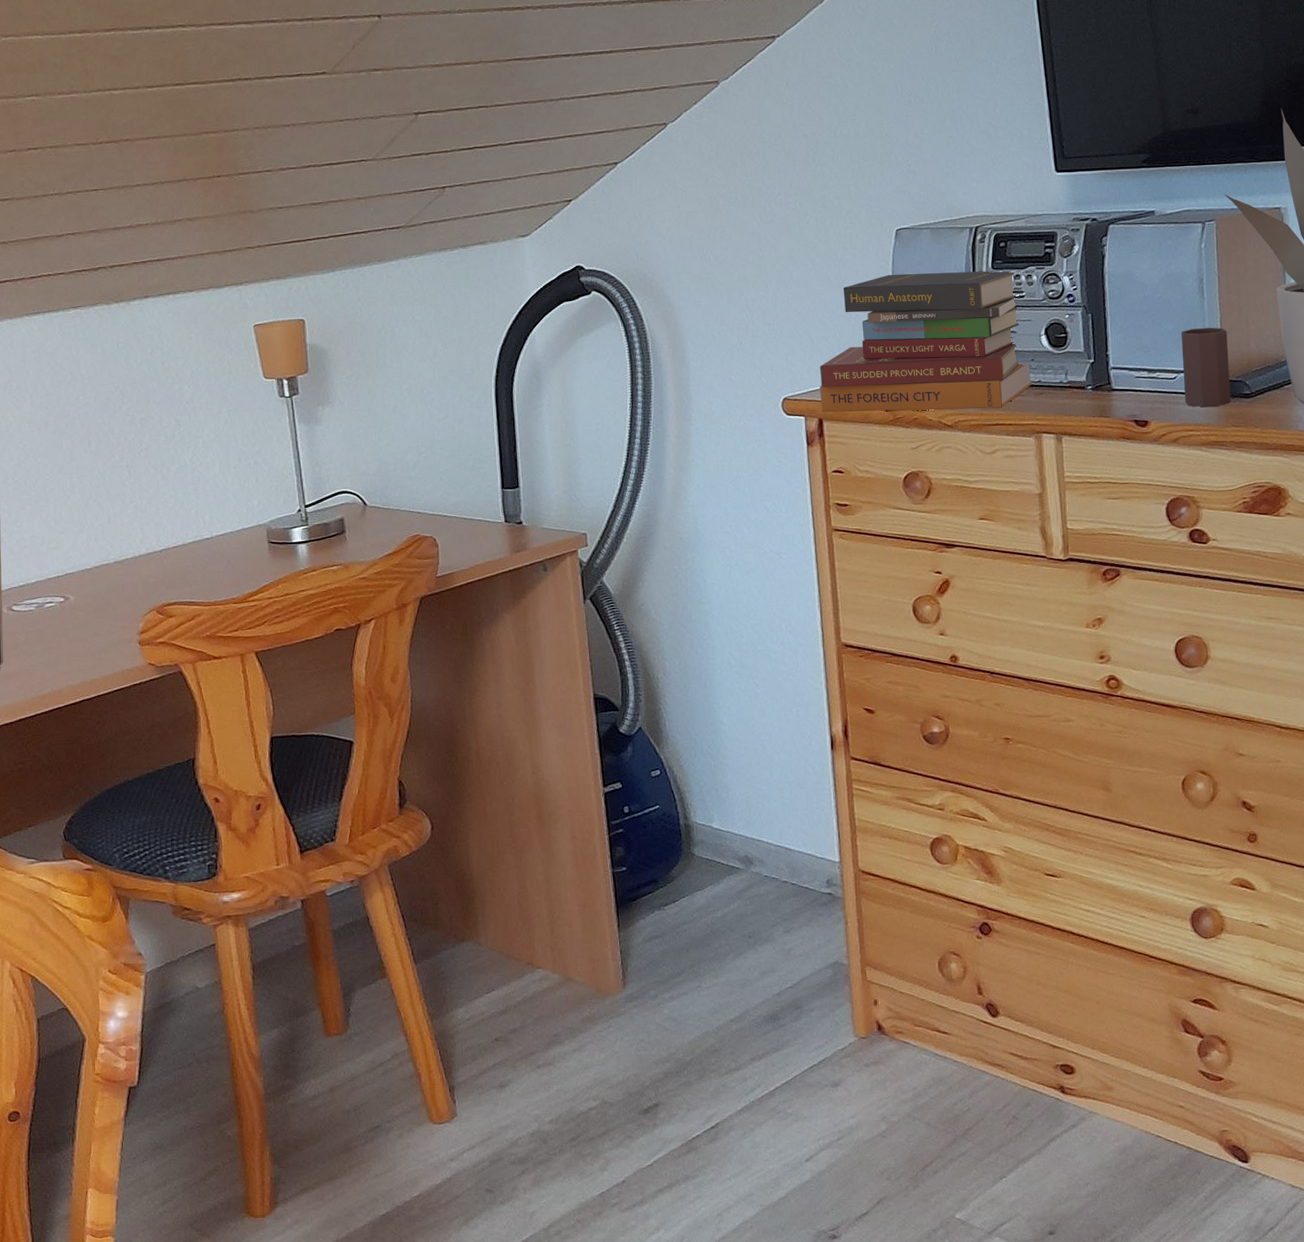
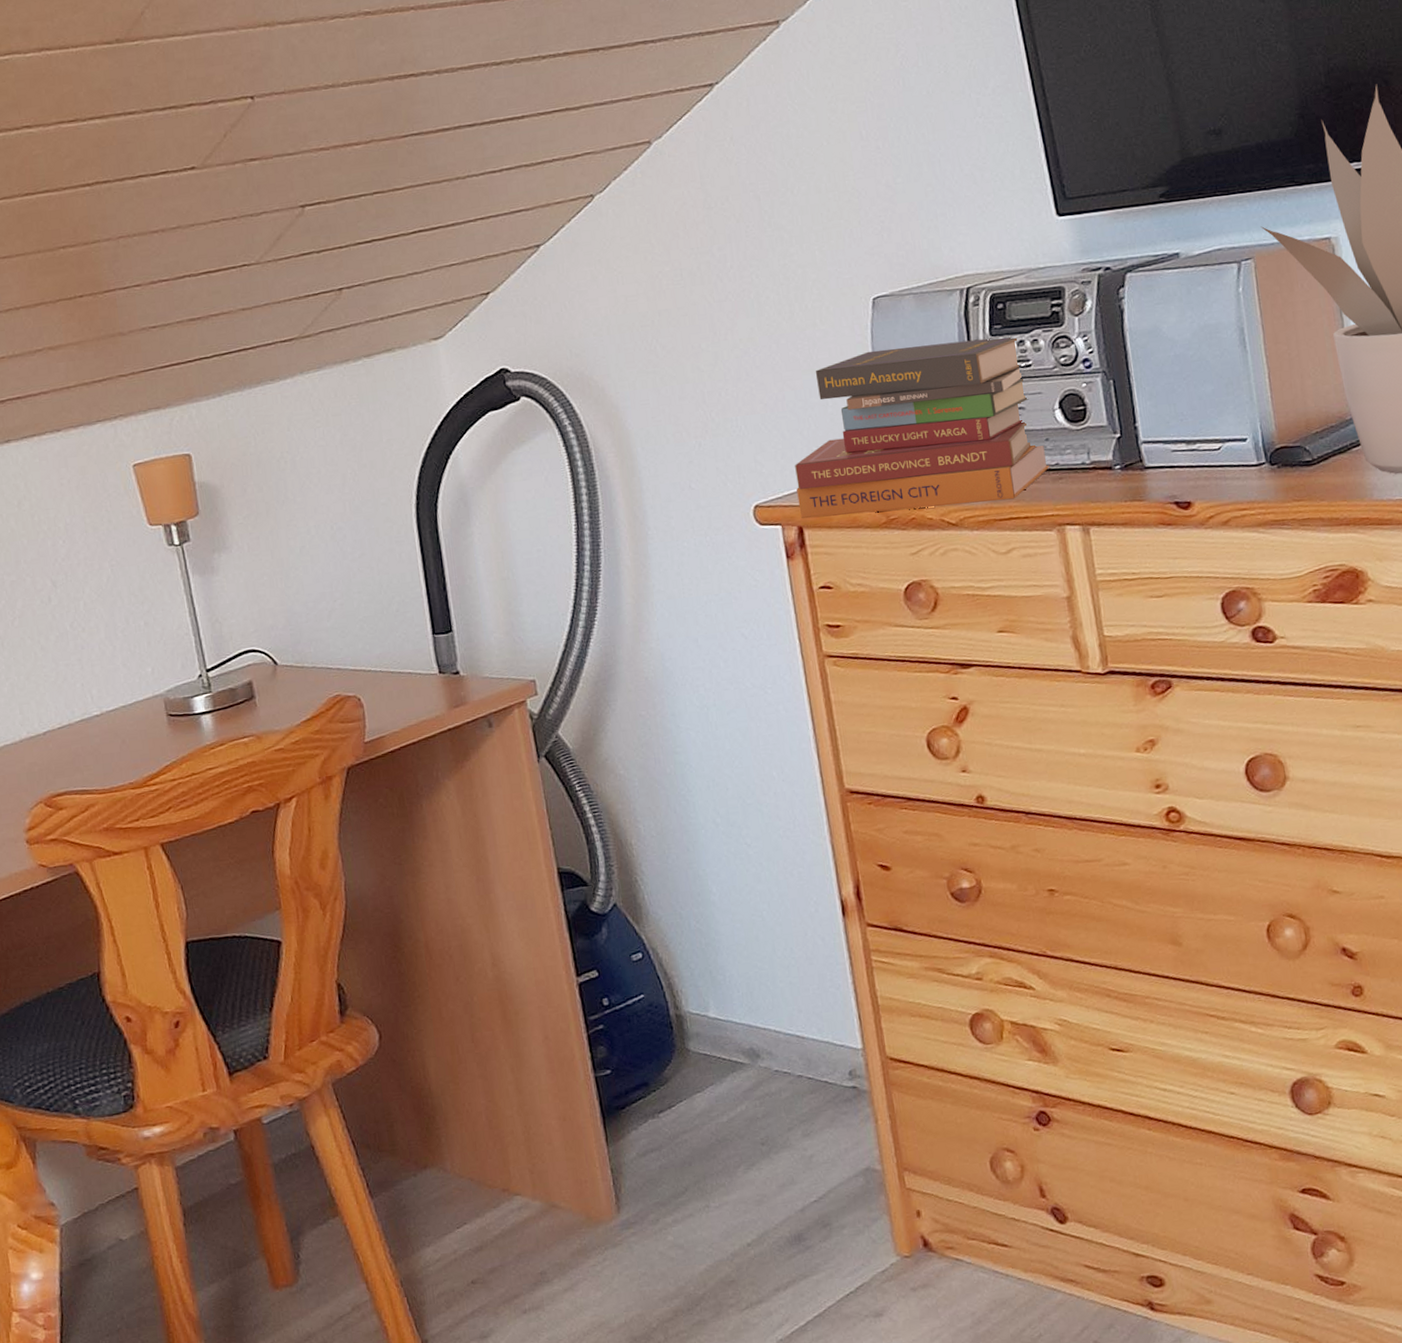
cup: present [1181,327,1231,407] -> none [1222,384,1289,481]

